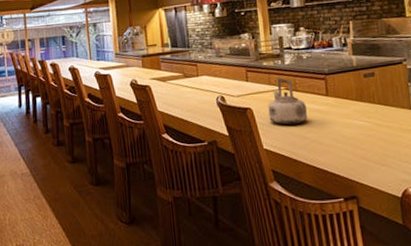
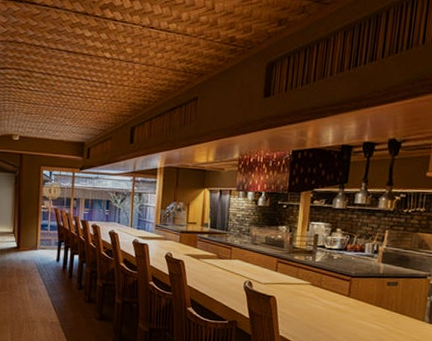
kettle: present [268,76,307,126] -> none [290,272,327,319]

